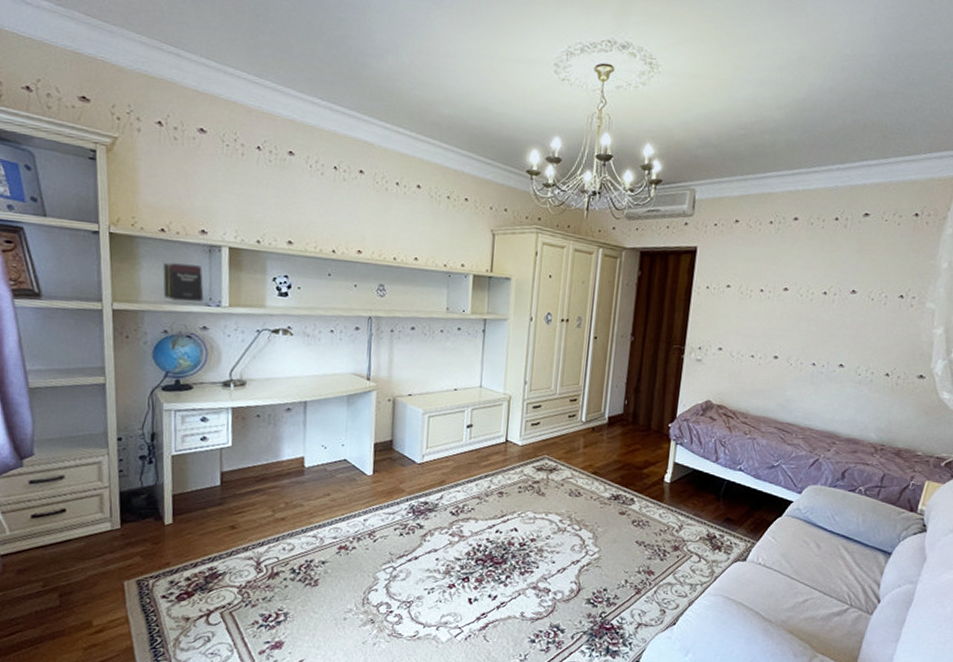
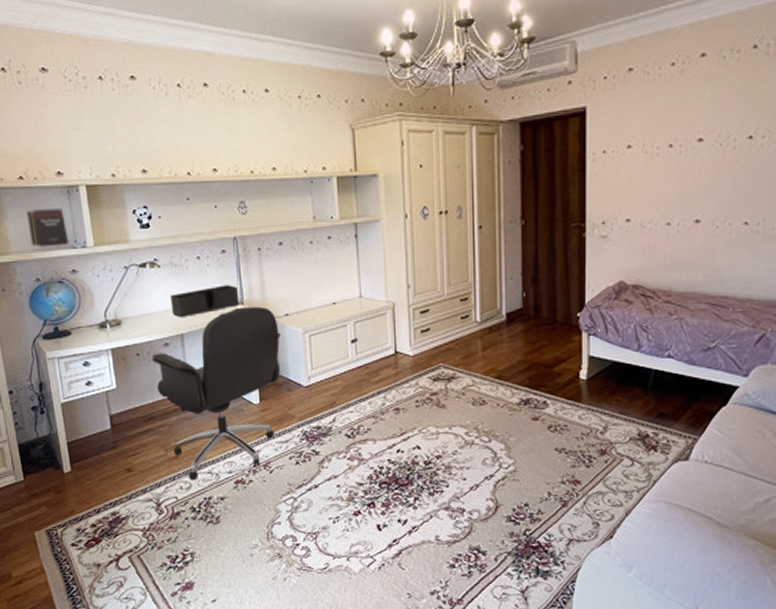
office chair: none [271,382,401,543] -> present [151,306,281,481]
desk organizer: none [298,359,367,386] -> present [170,285,240,318]

